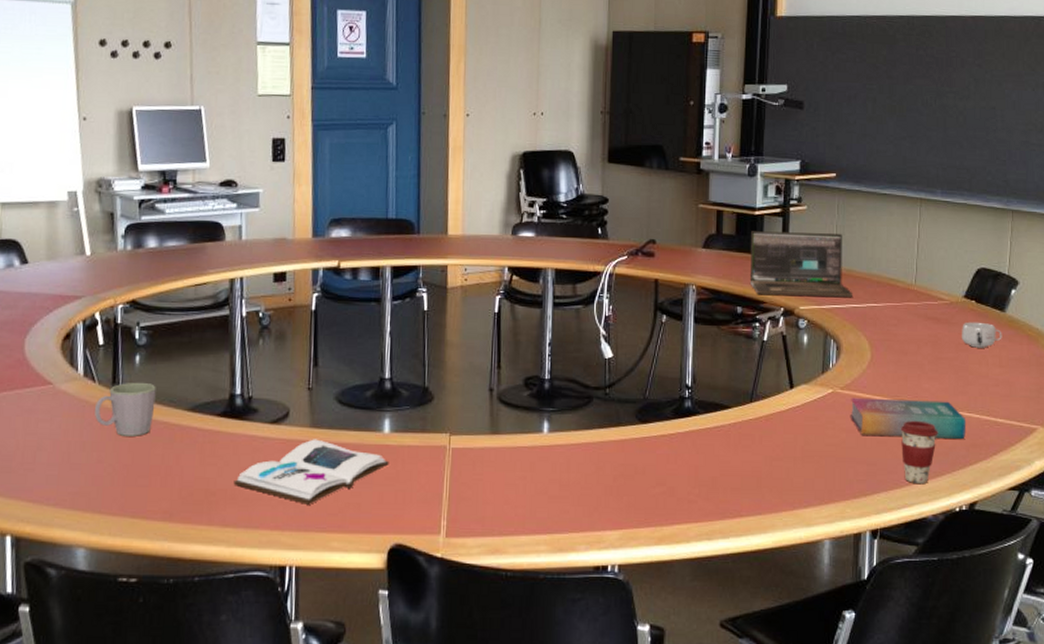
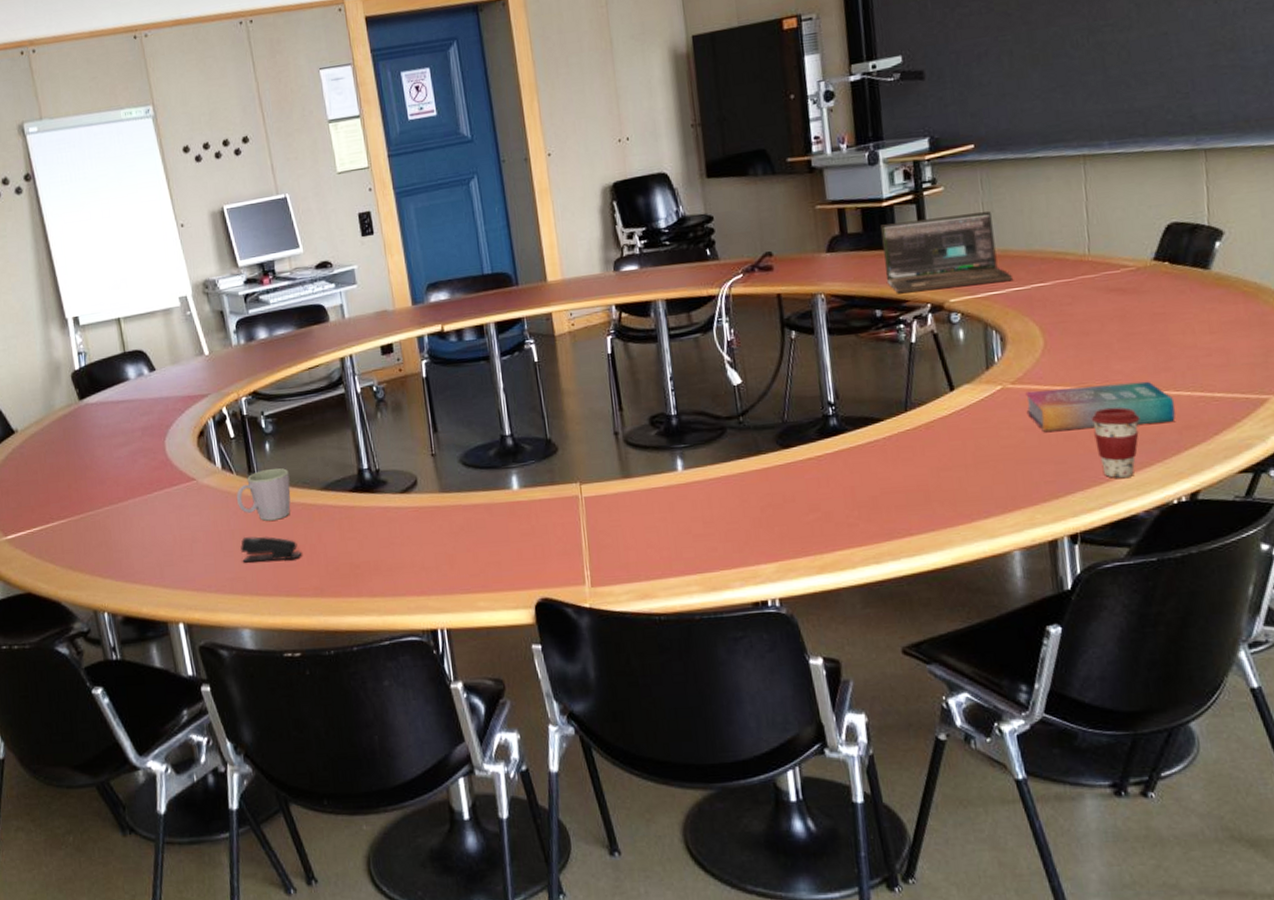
stapler: none [89,451,156,480] -> present [241,536,302,563]
book: present [233,439,389,505] -> none [375,503,523,568]
mug: present [962,321,1002,348] -> none [1155,285,1210,316]

